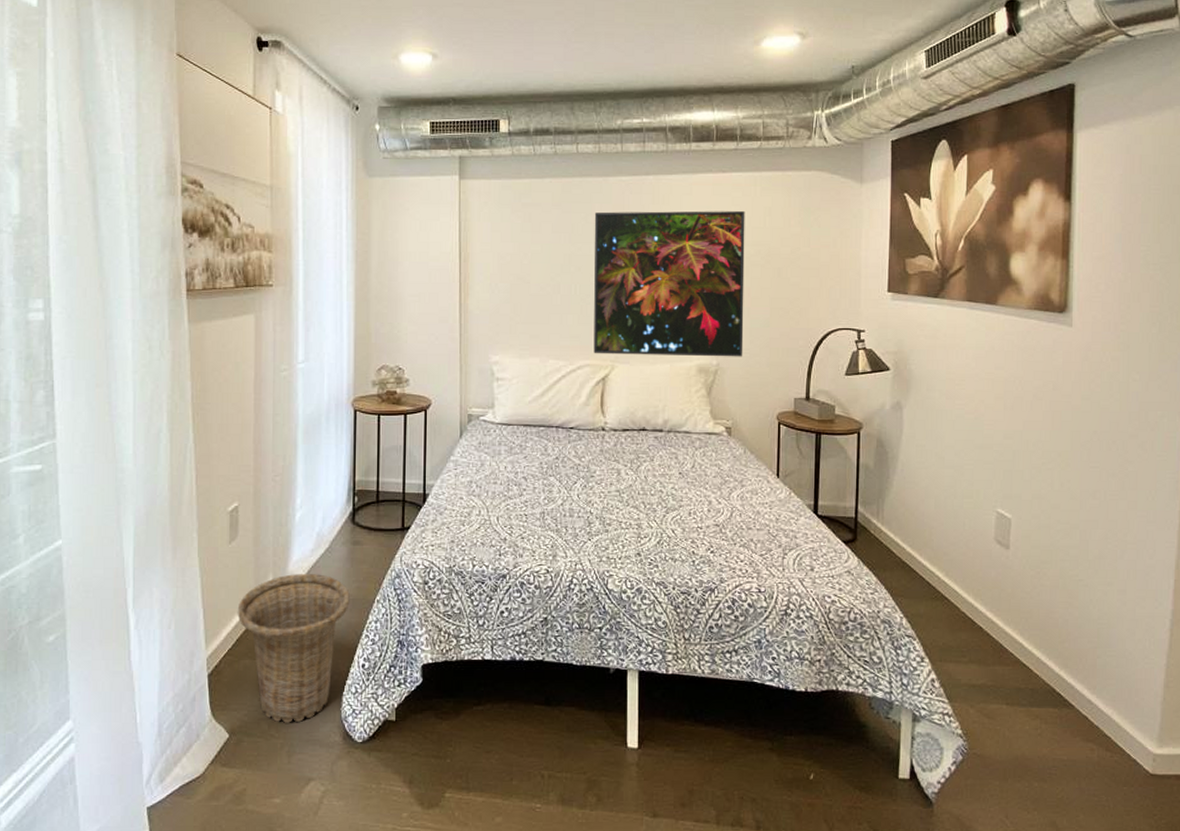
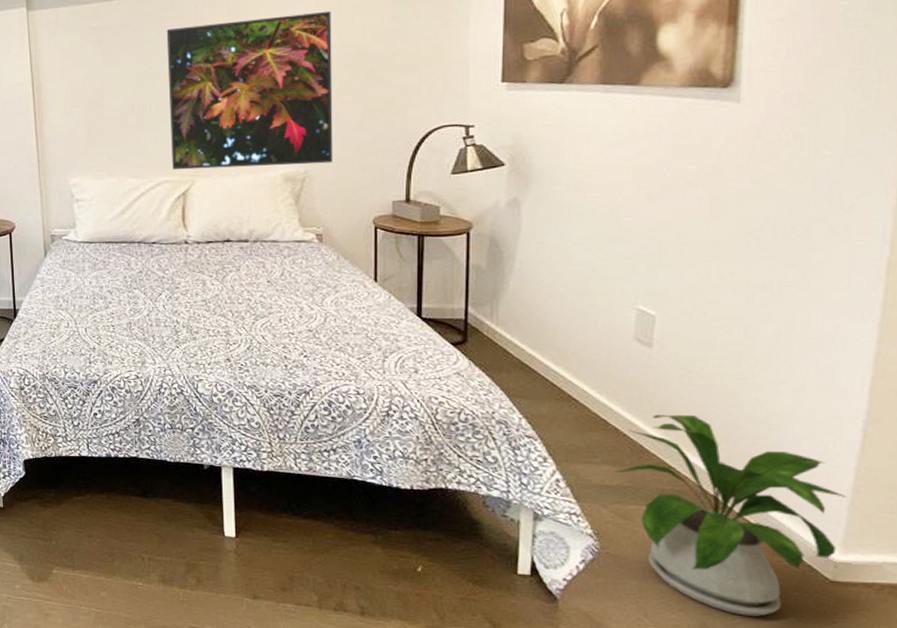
house plant: none [979,614,1161,812] -> present [614,414,848,616]

